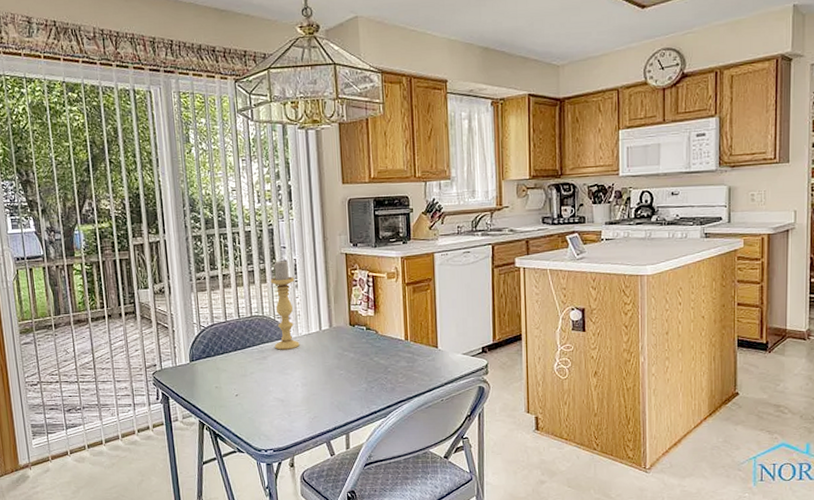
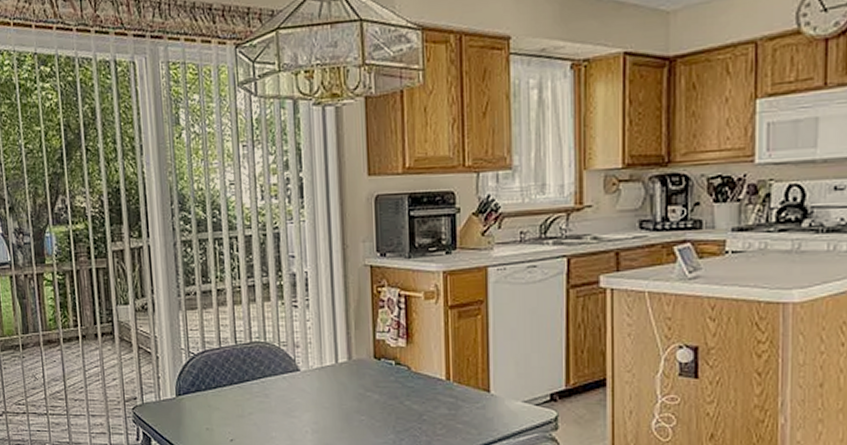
candle holder: present [270,259,300,350] -> none [275,272,310,386]

